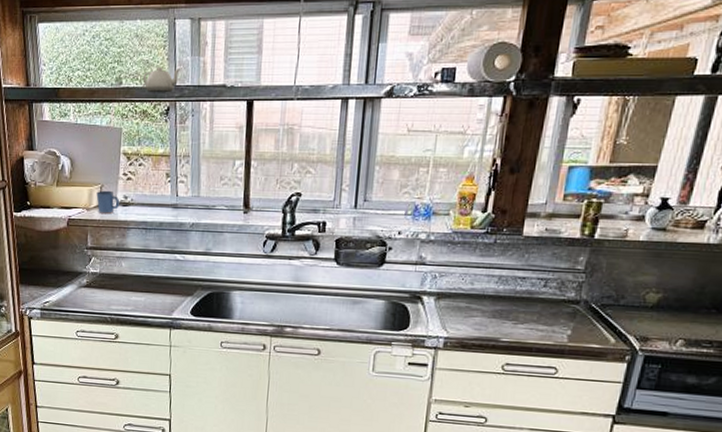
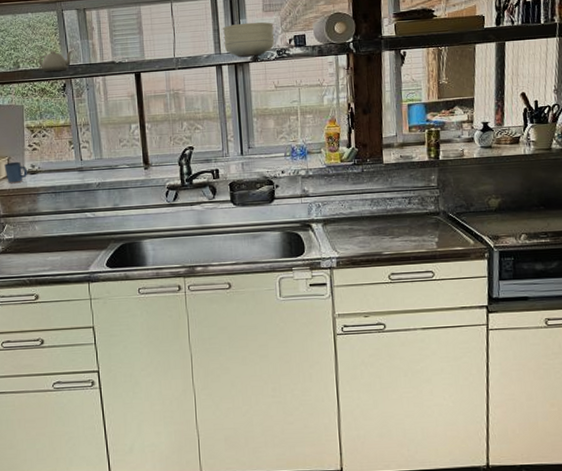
bowl: none [355,47,419,91] -> present [223,22,275,58]

